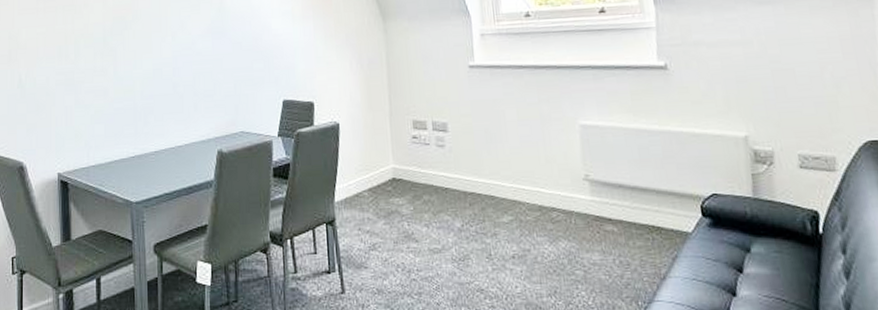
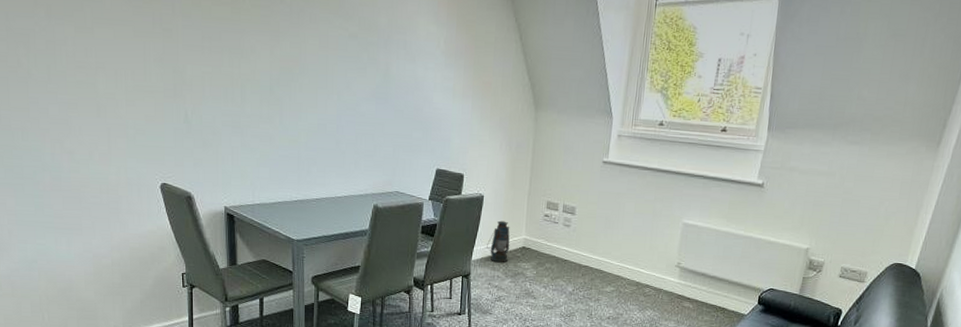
lantern: none [350,150,378,202] -> present [487,220,510,263]

